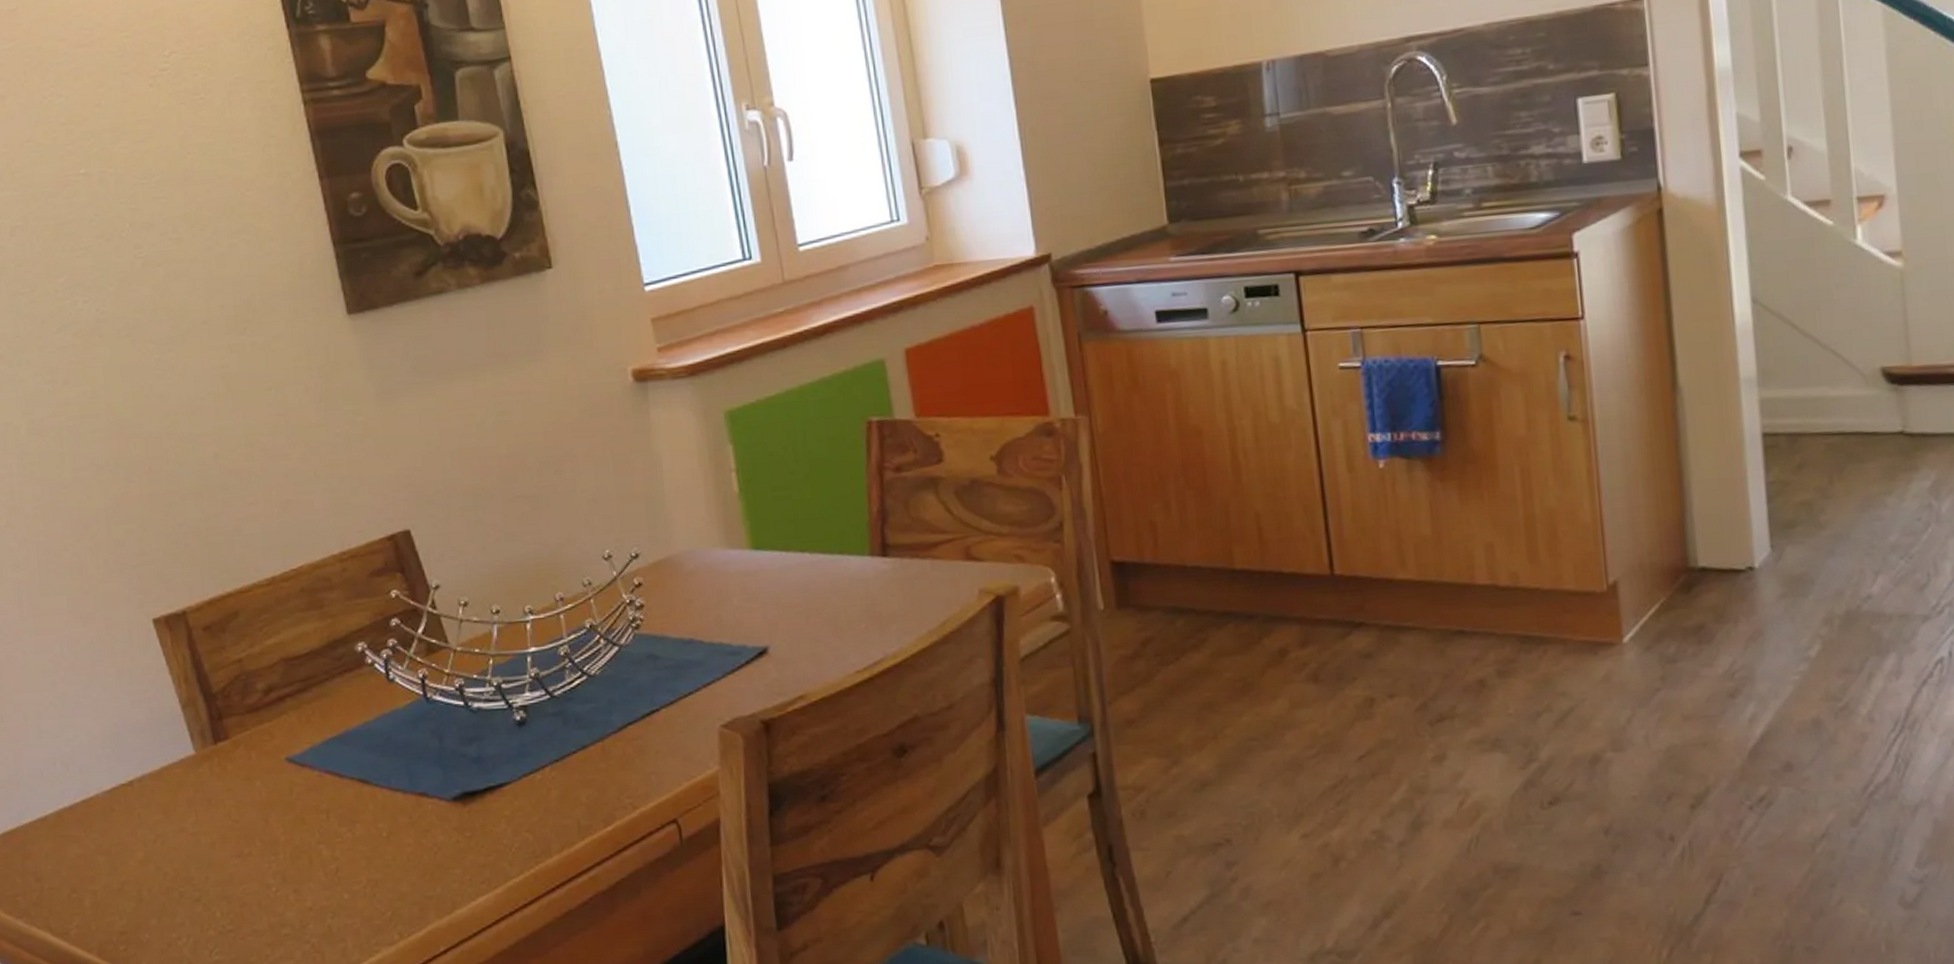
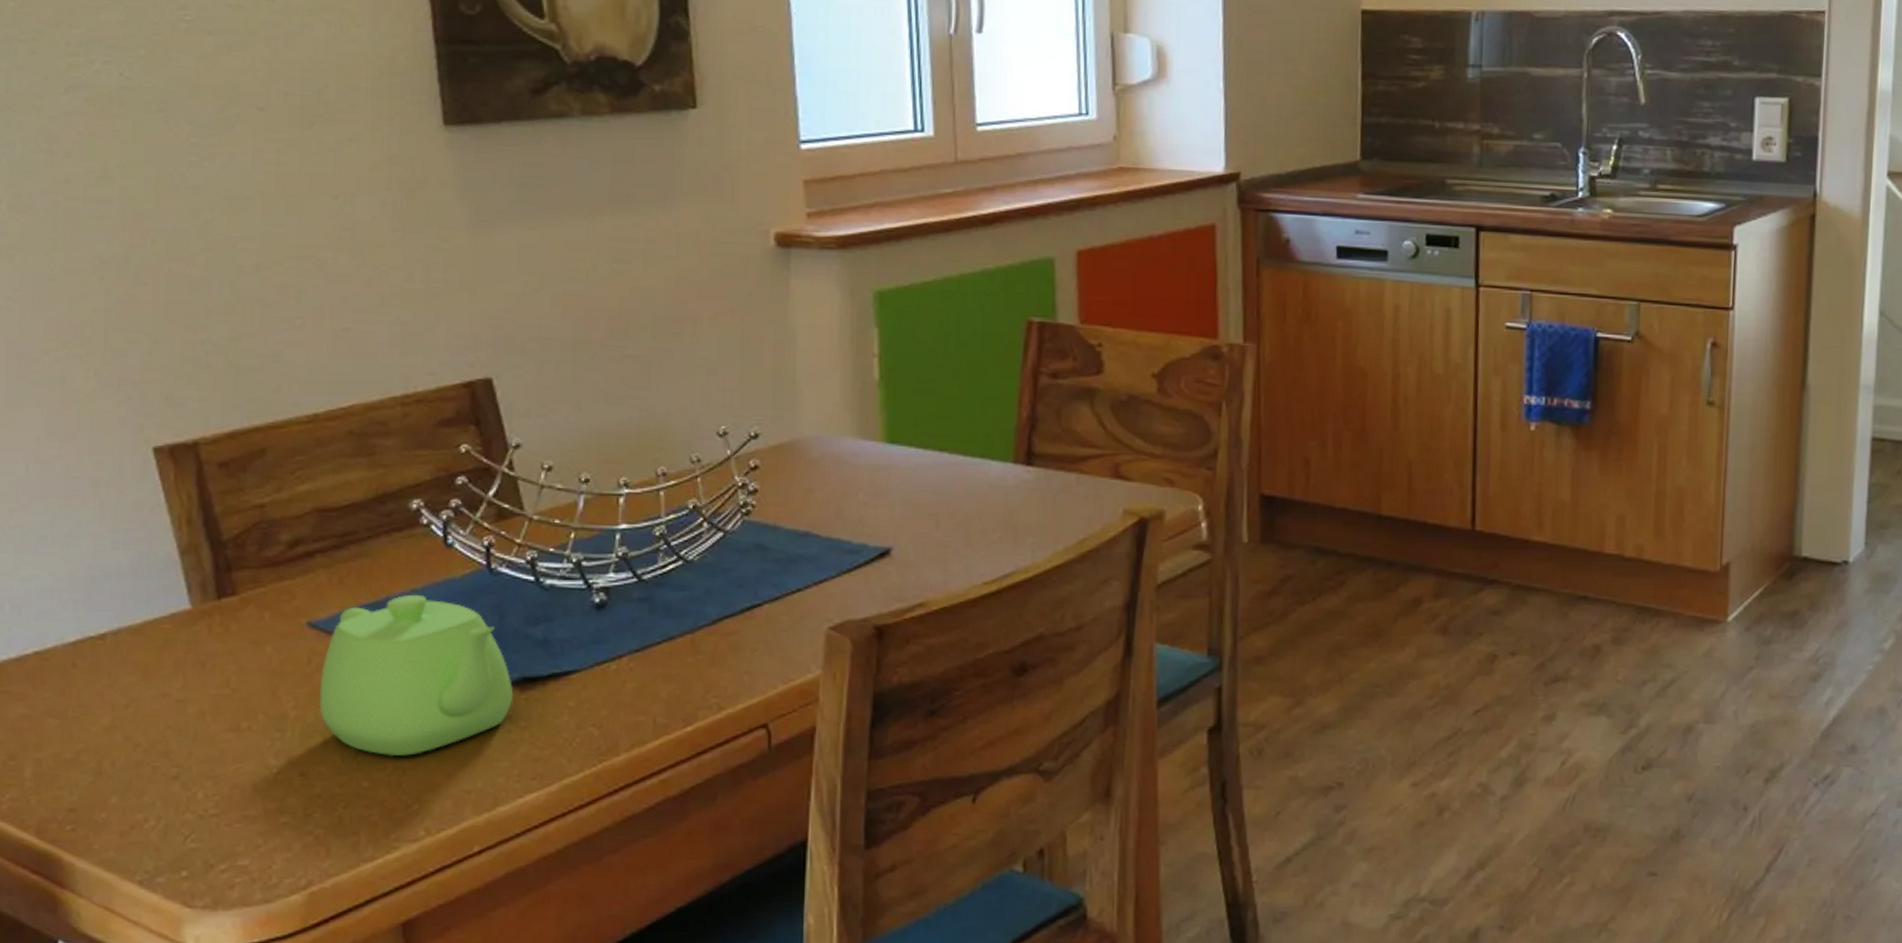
teapot: none [301,726,459,871] -> present [319,594,514,757]

